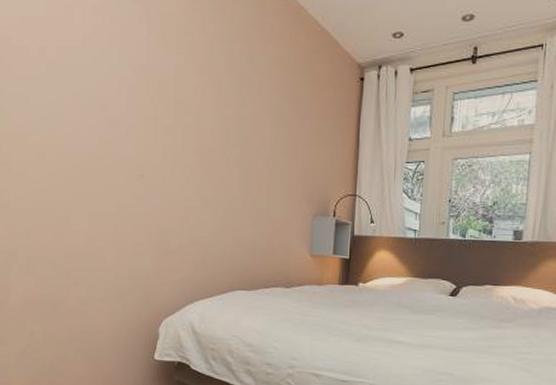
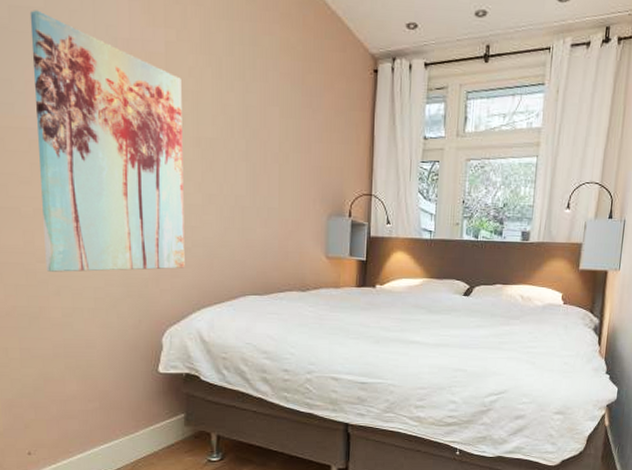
wall art: none [69,48,187,266] -> present [29,10,185,272]

